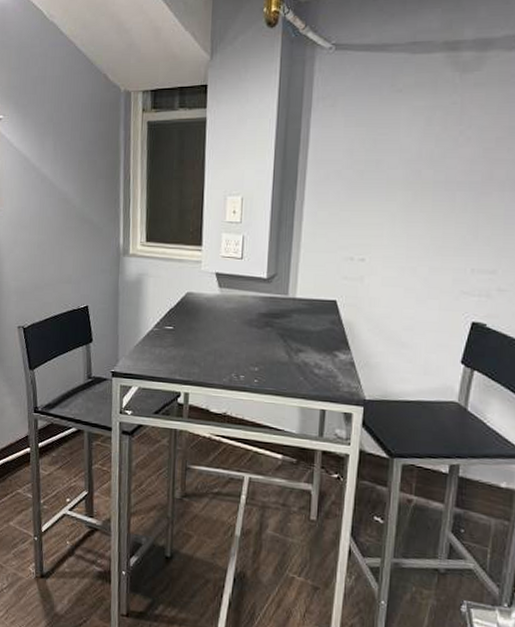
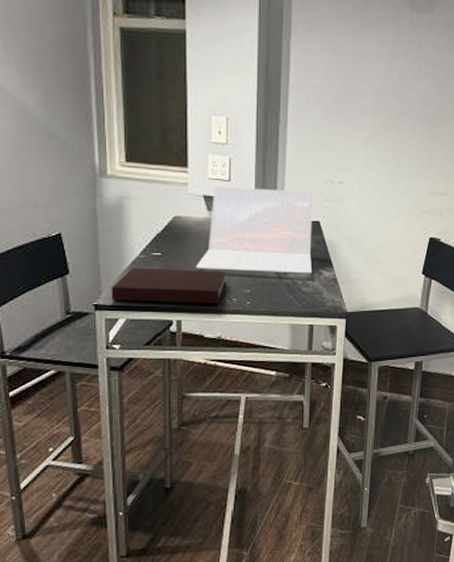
notebook: none [126,339,235,380] -> present [111,267,227,304]
laptop: none [205,264,330,356] -> present [195,186,313,274]

